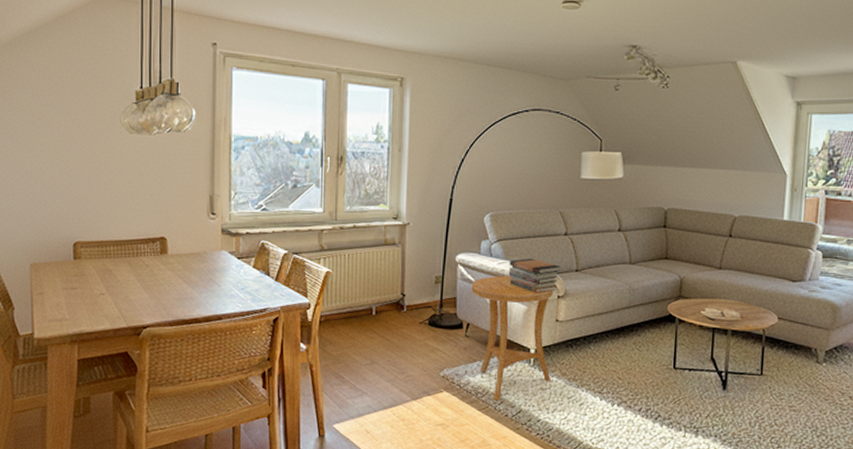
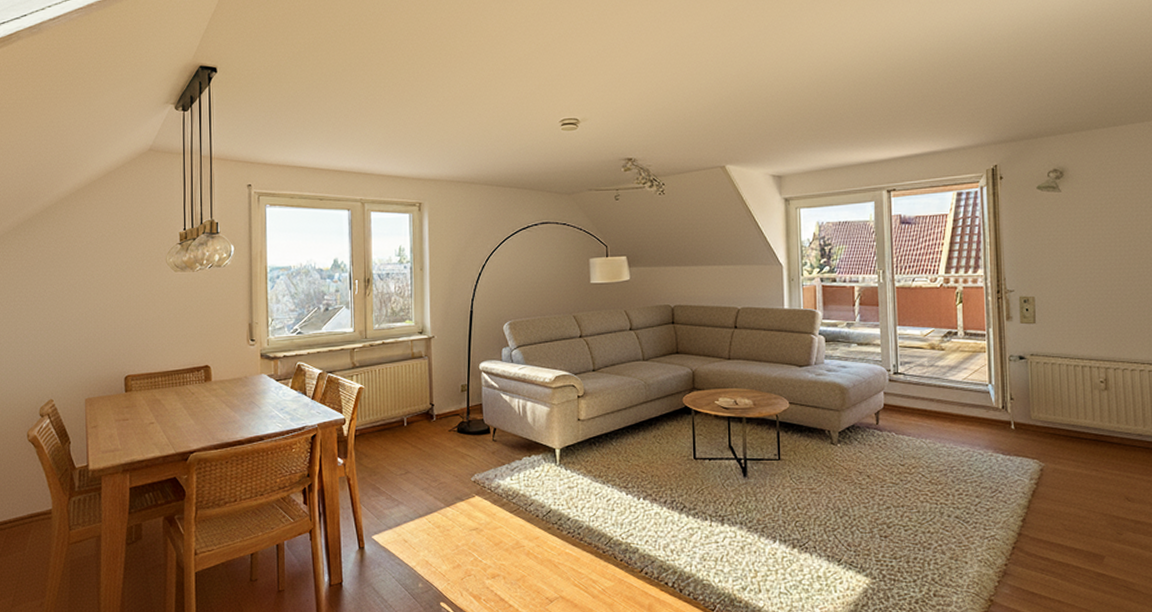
side table: present [471,276,554,400] -> none [495,380,577,501]
book stack: present [508,258,560,293] -> none [529,361,578,395]

